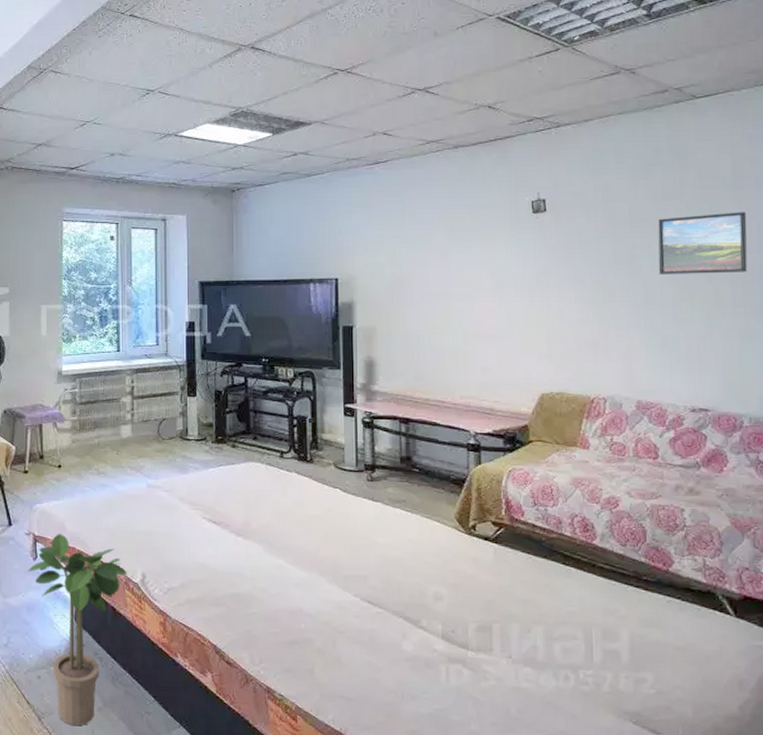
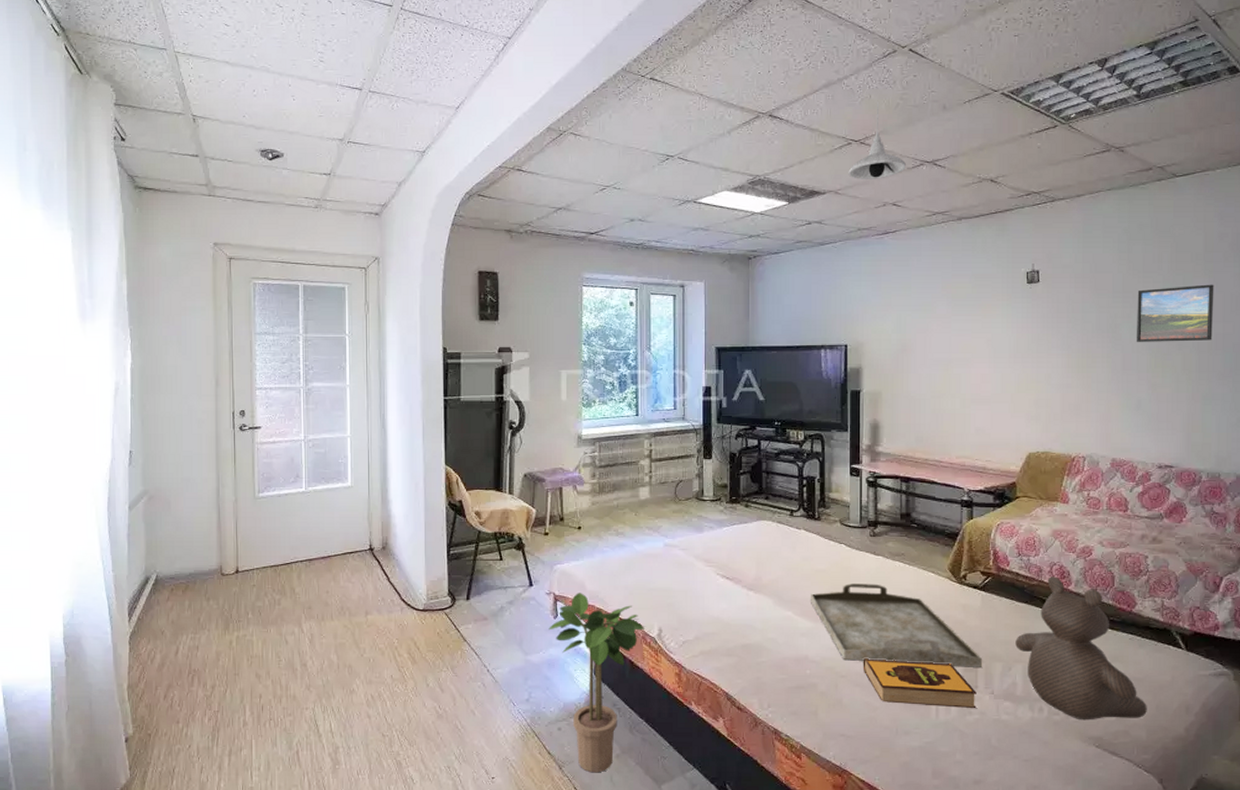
serving tray: none [303,531,498,628] -> present [810,583,983,667]
pendant light: none [335,30,396,109] -> present [848,102,906,179]
hardback book: none [362,613,492,674] -> present [863,658,977,709]
teddy bear: none [534,529,692,693] -> present [1015,576,1147,721]

